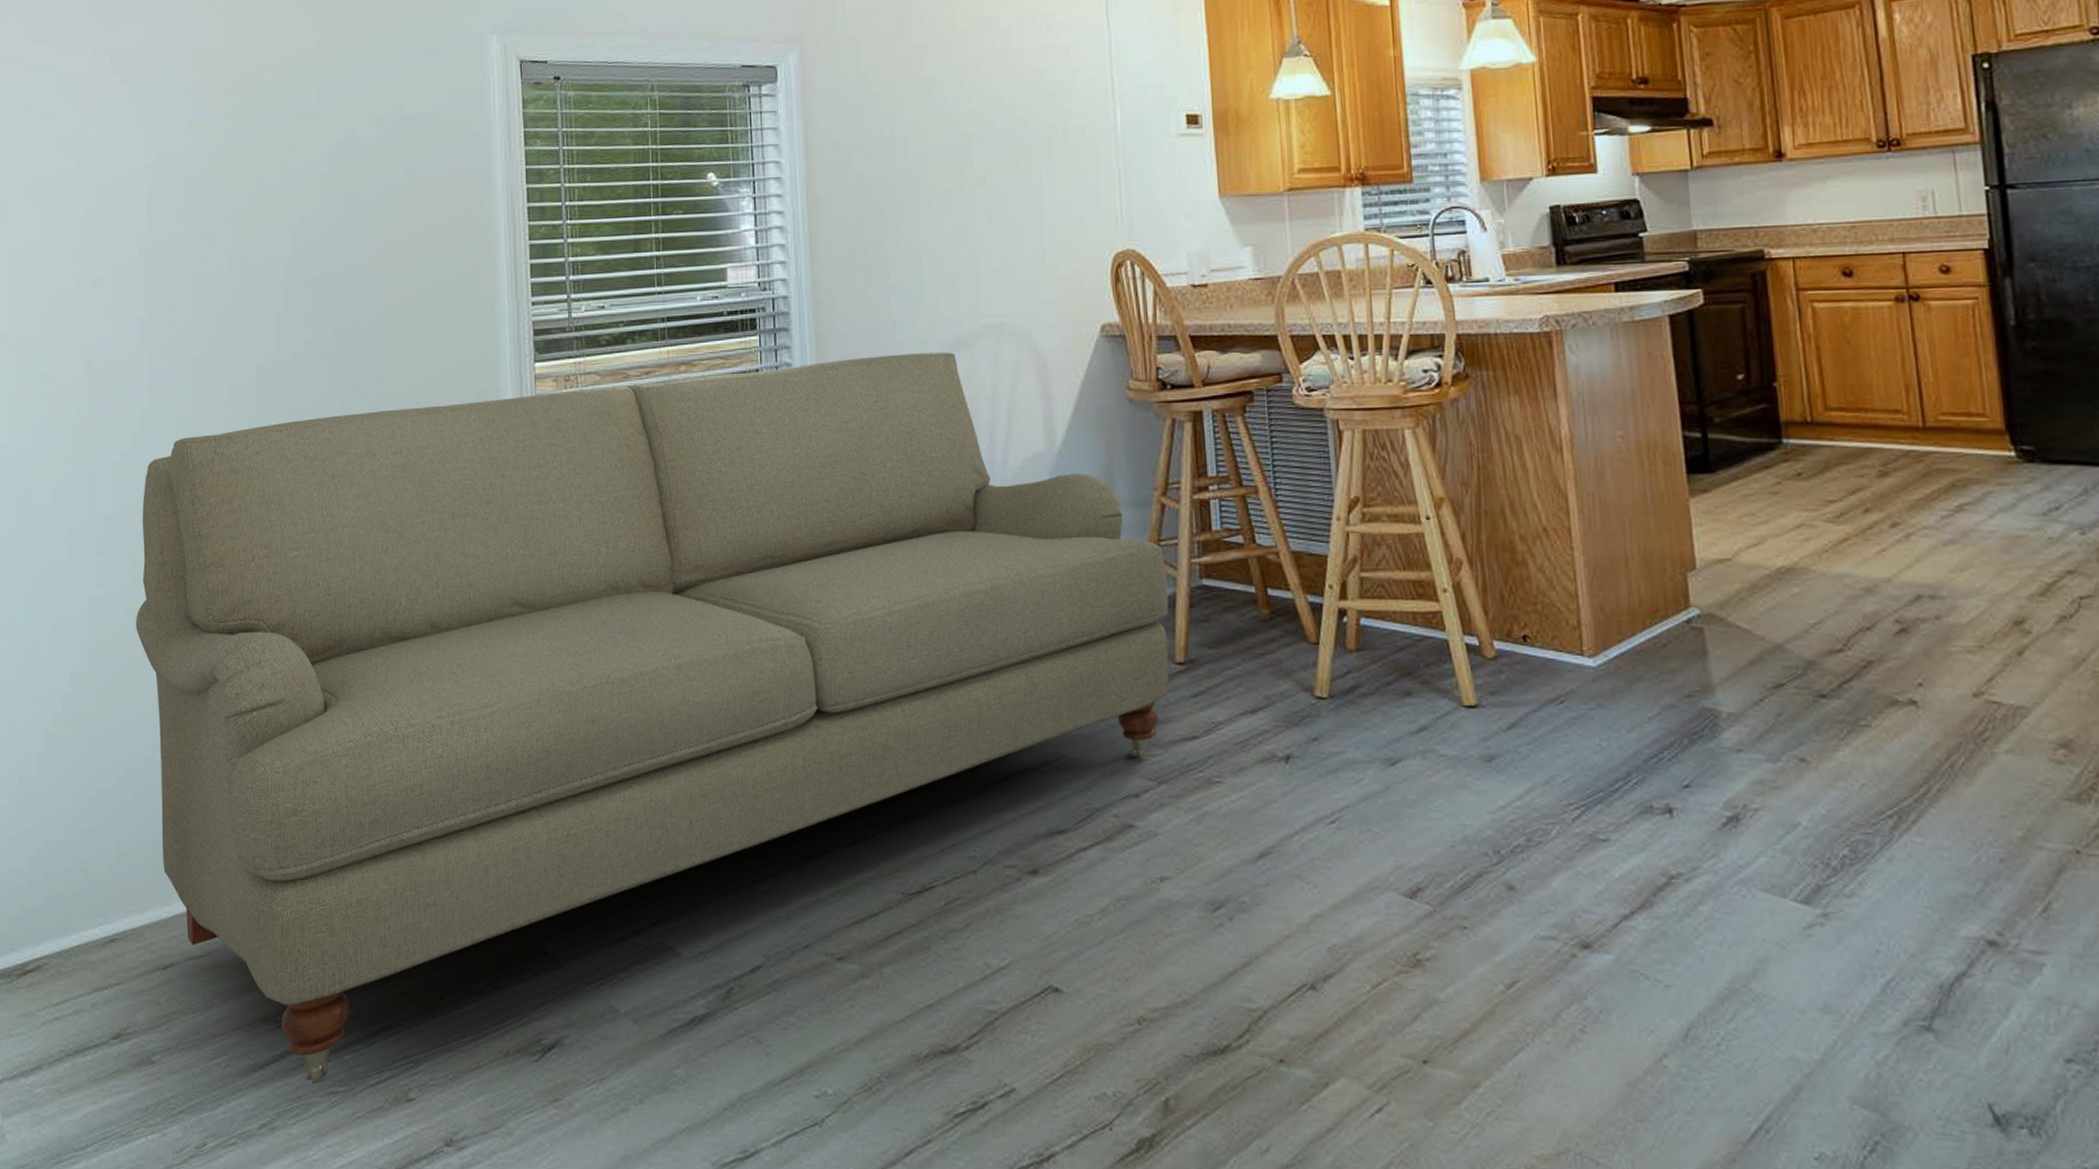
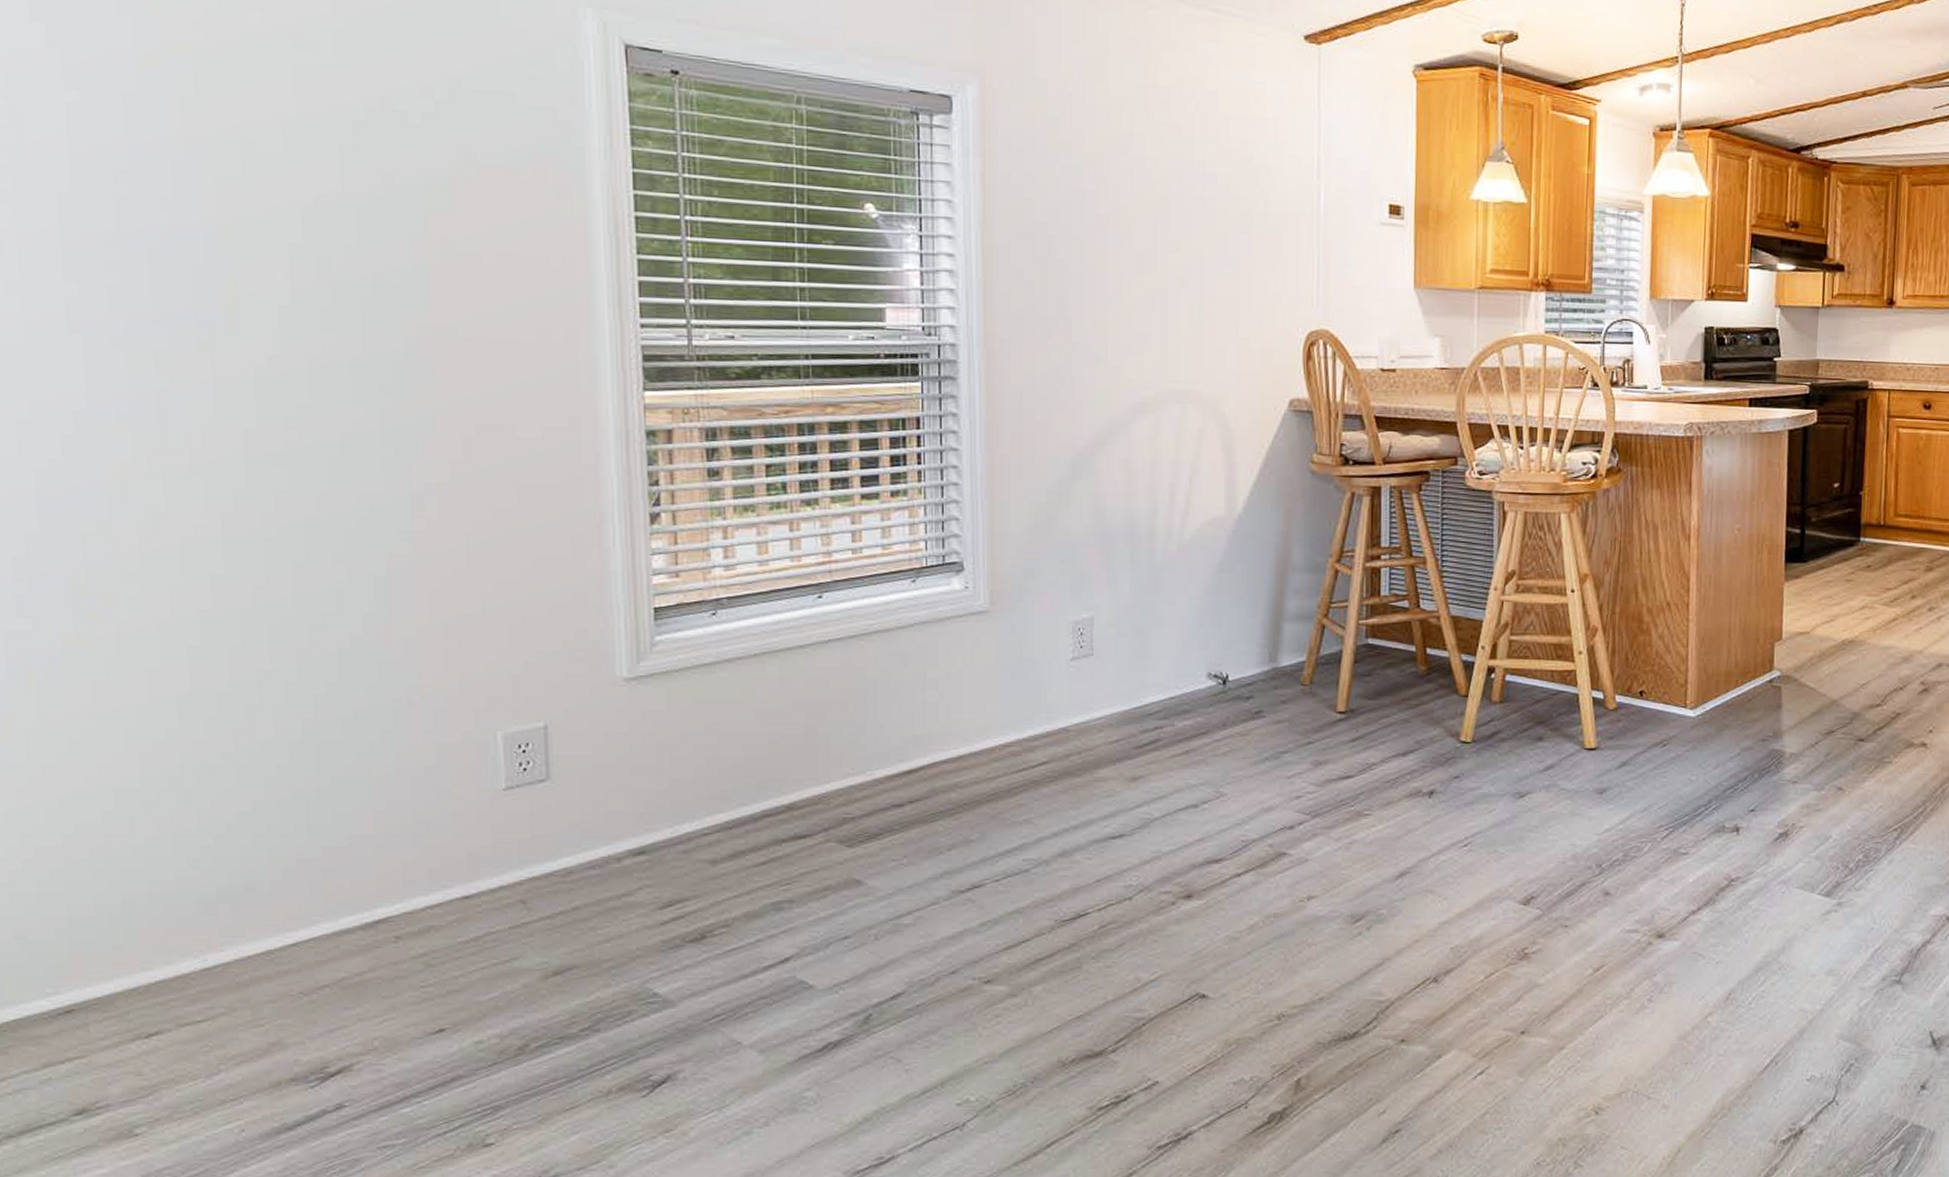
sofa: present [136,352,1169,1085] -> none [81,412,1335,1141]

